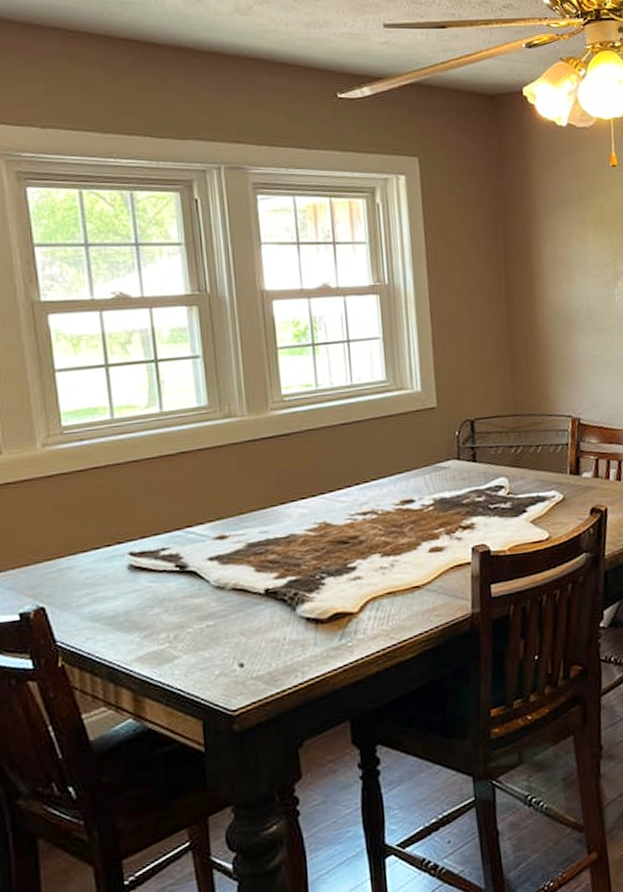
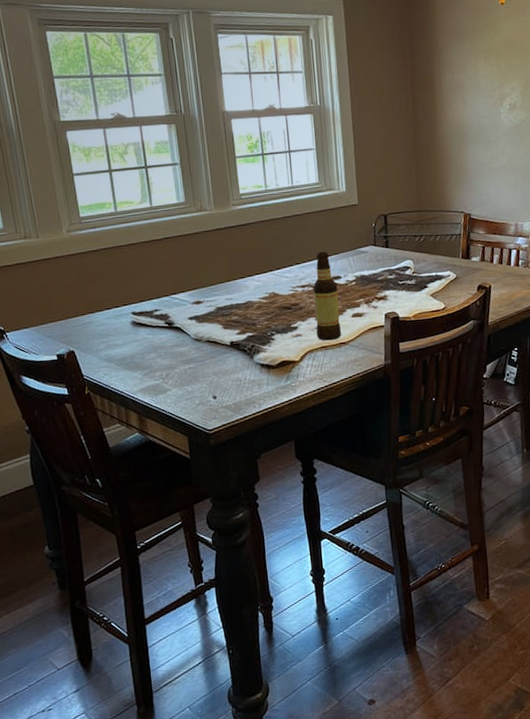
bottle: none [377,468,416,585] -> present [313,252,342,341]

